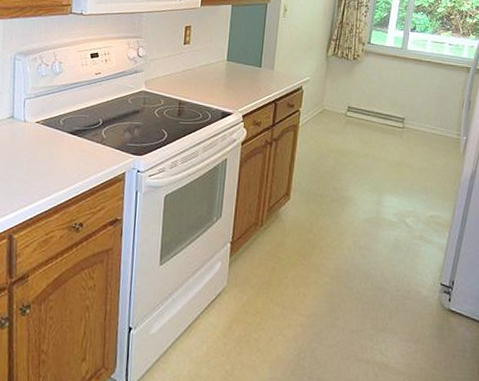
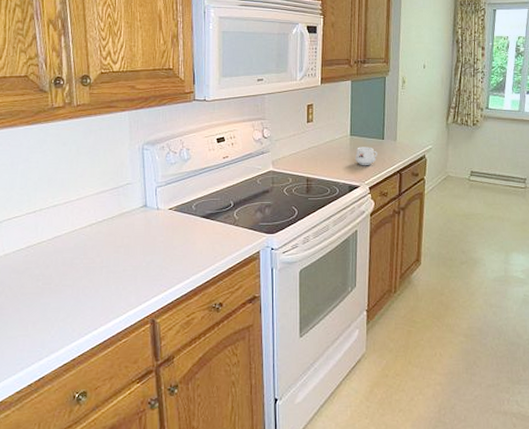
mug: none [230,73,253,93] -> present [355,147,377,166]

